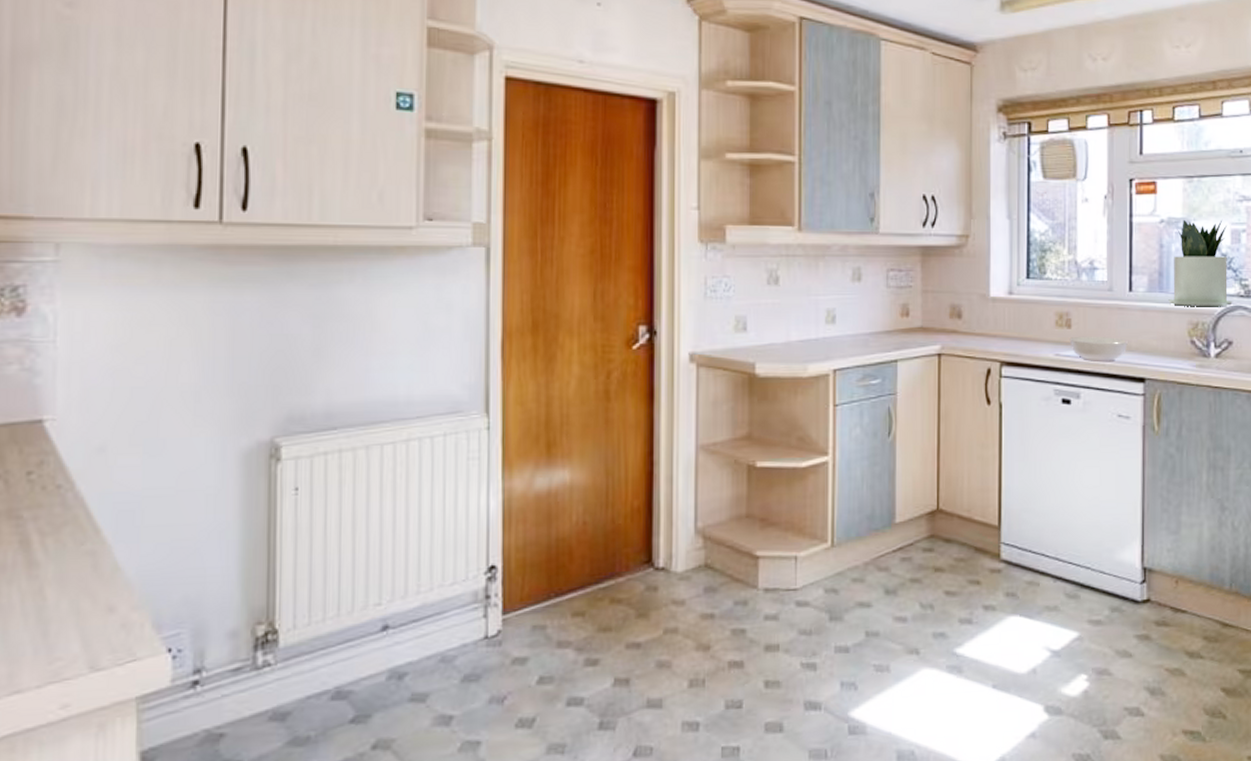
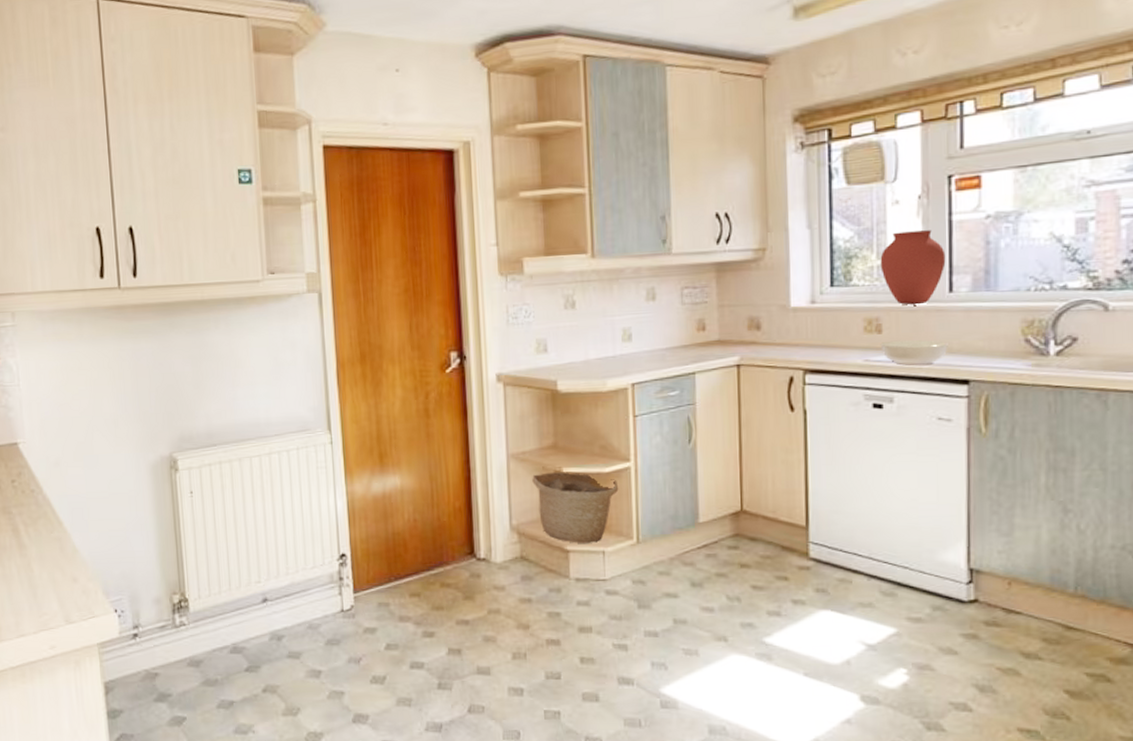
basket: none [723,466,815,548] -> present [532,472,619,543]
vase: none [1071,229,1127,302] -> present [880,230,946,306]
planter: present [1168,219,1233,307] -> none [997,209,1078,304]

